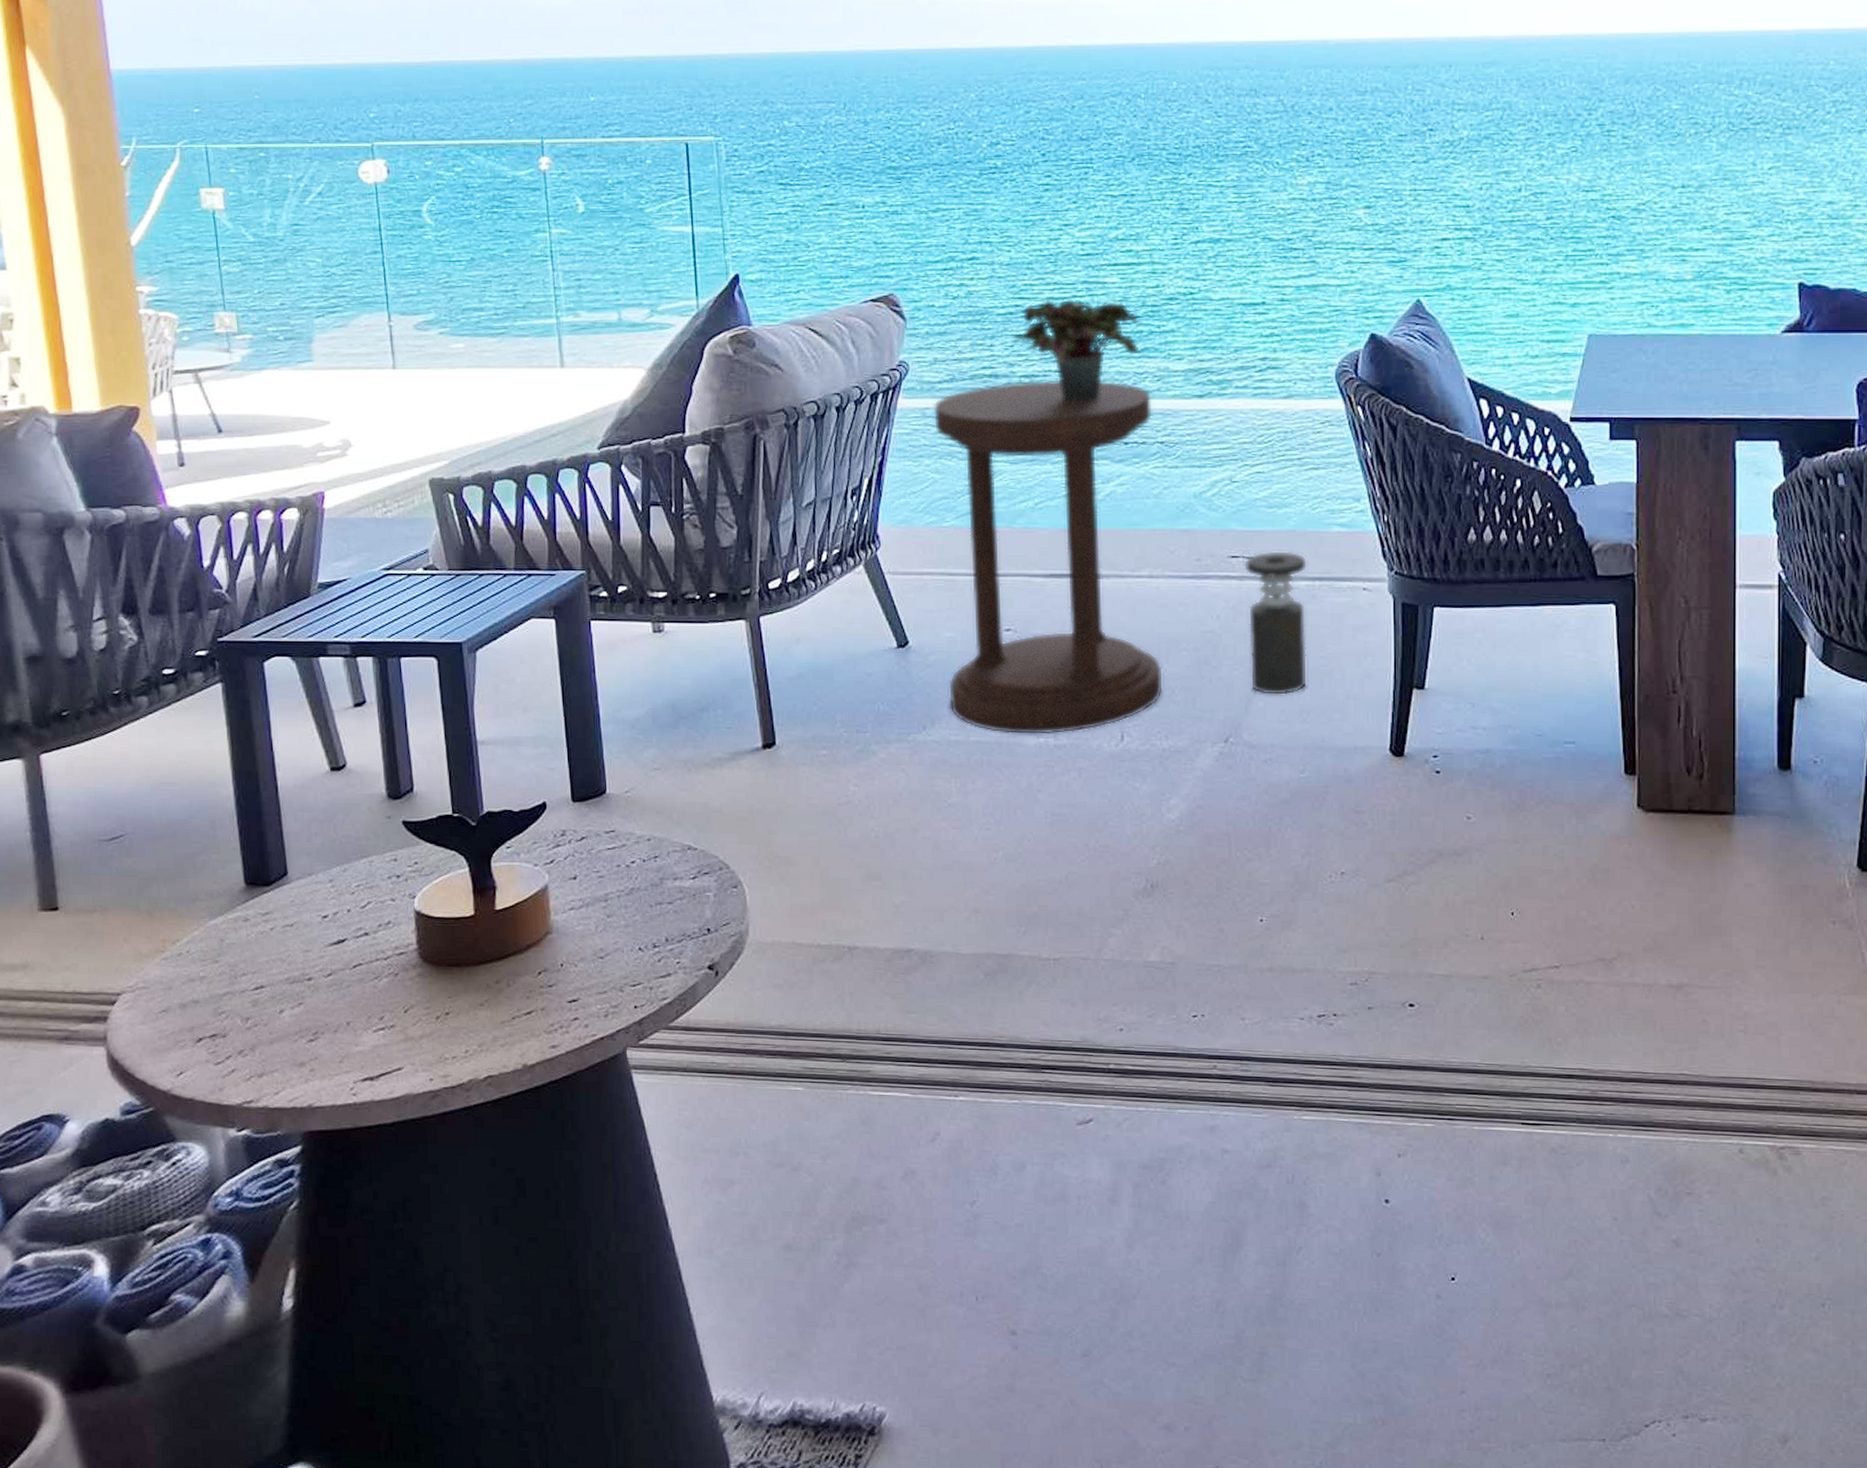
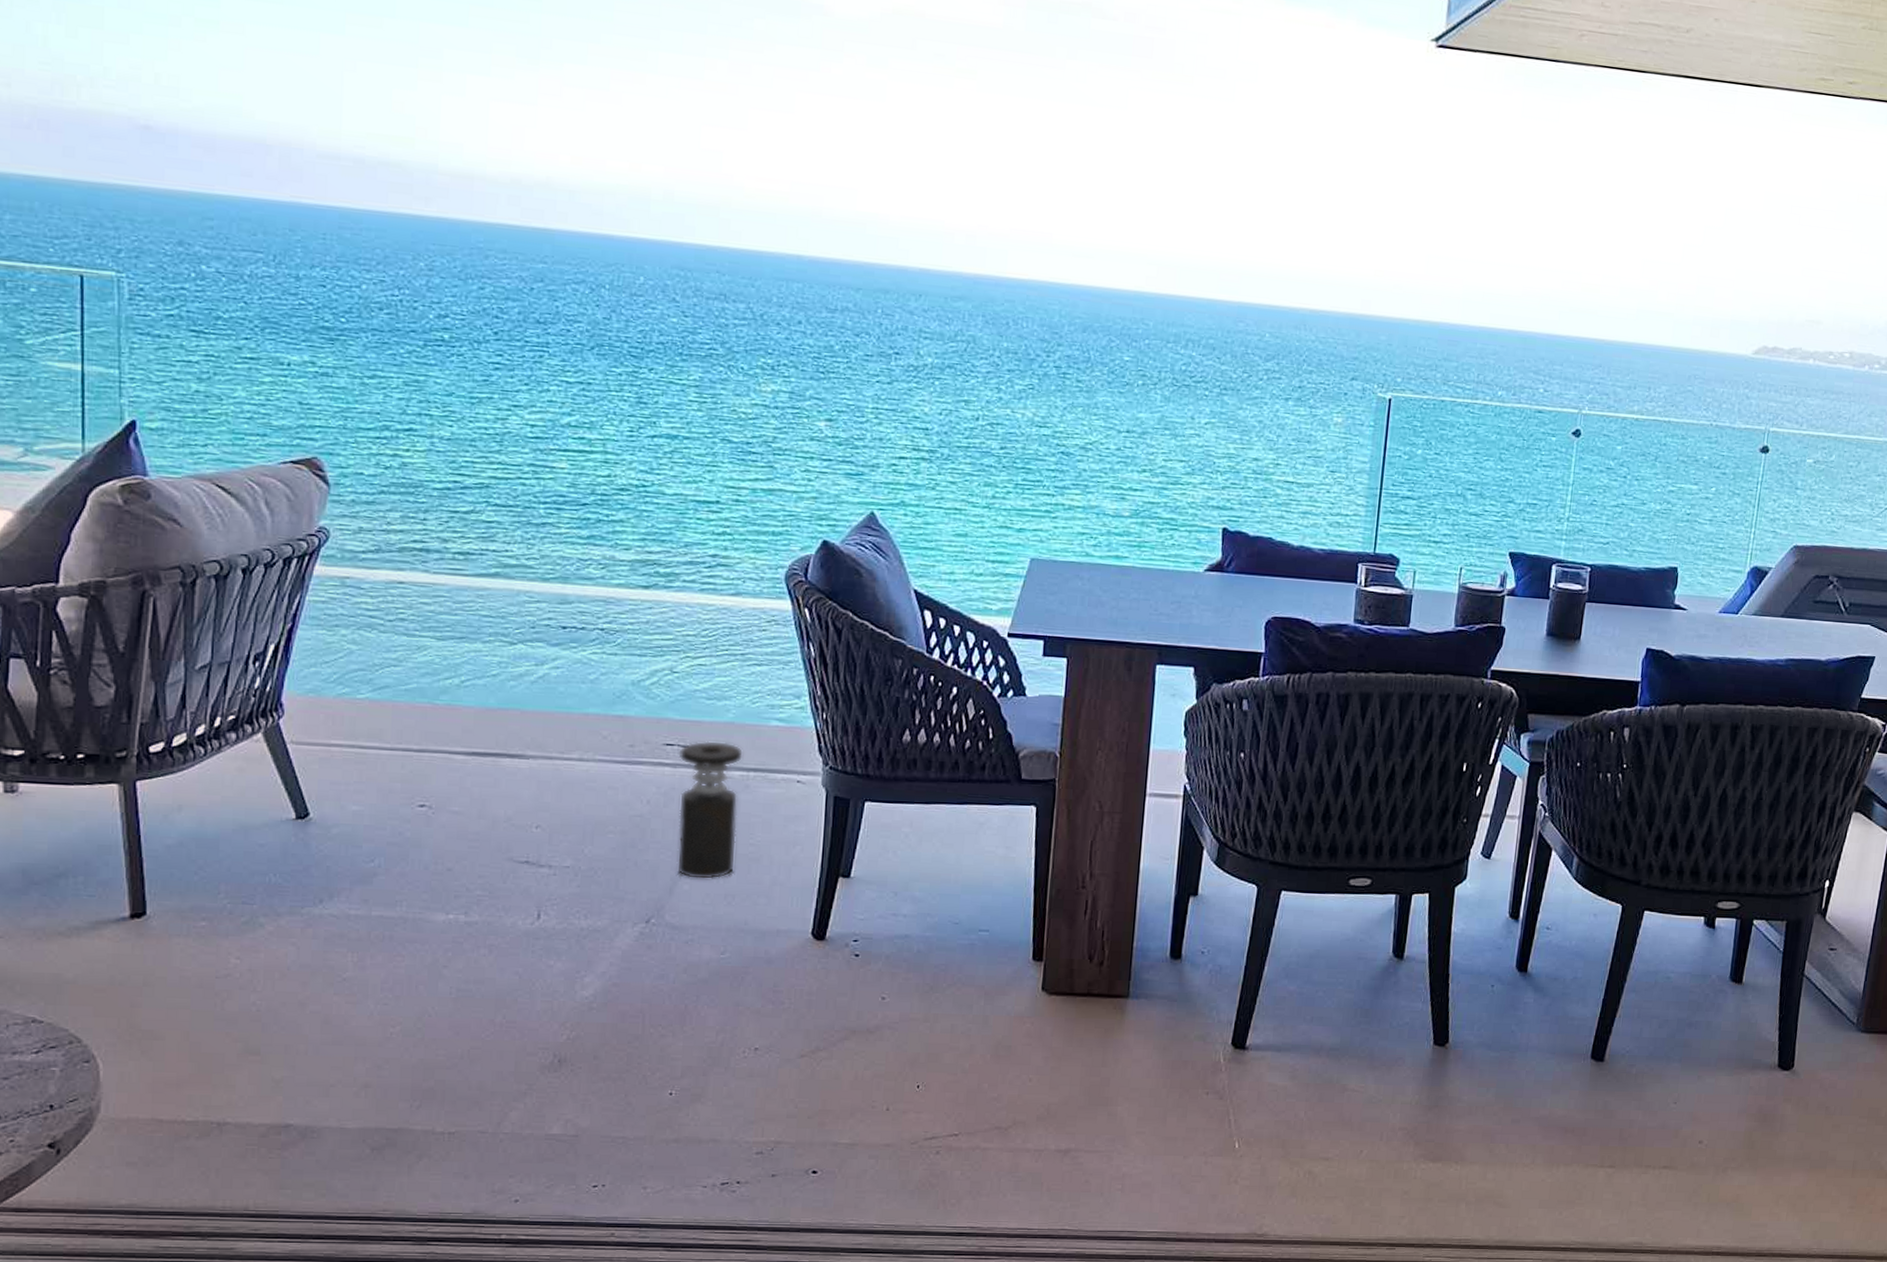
side table: present [933,378,1164,736] -> none [351,557,596,912]
potted plant: present [1013,299,1143,401] -> none [449,478,591,583]

